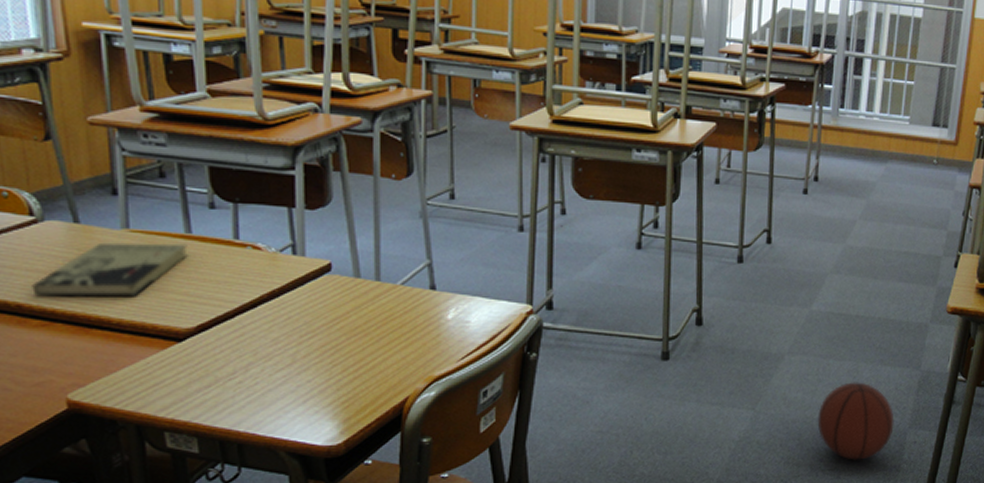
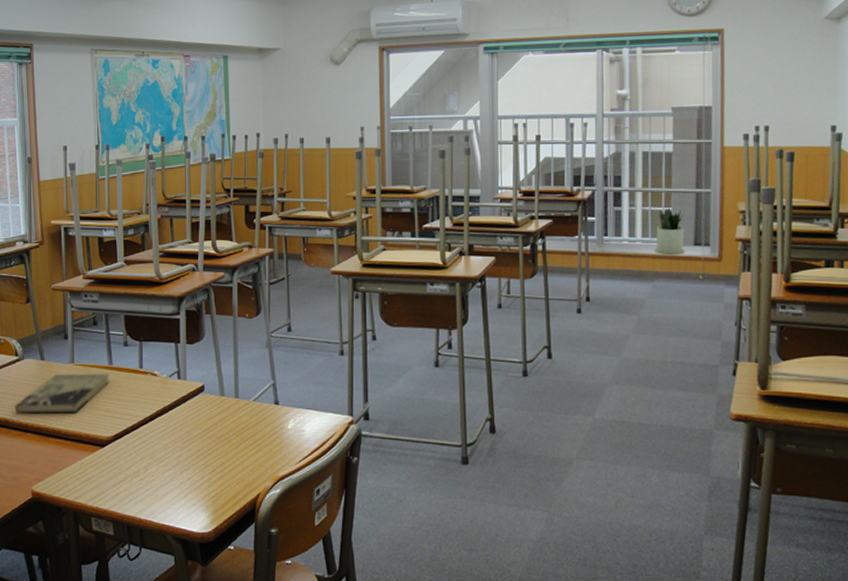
basketball: present [817,382,894,460] -> none [610,487,689,565]
planter: none [890,81,926,136] -> present [653,208,687,256]

